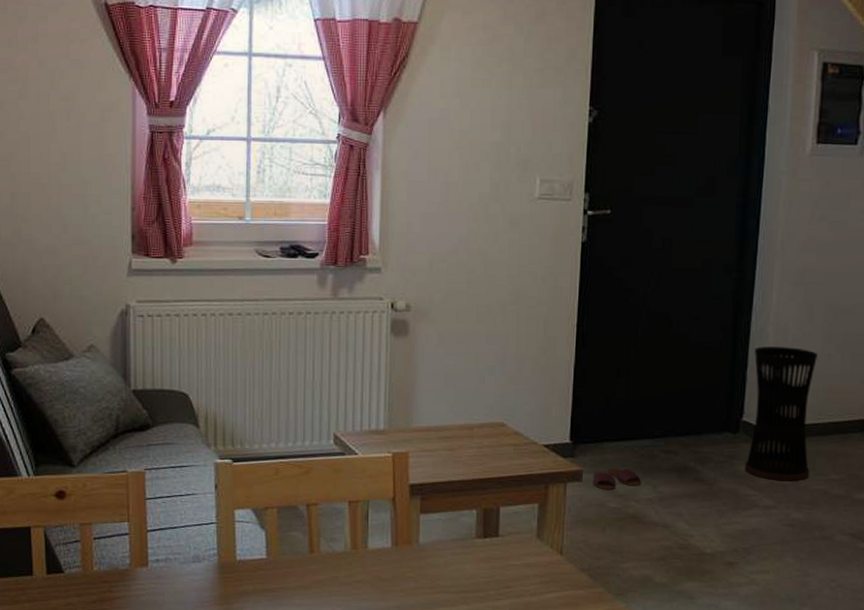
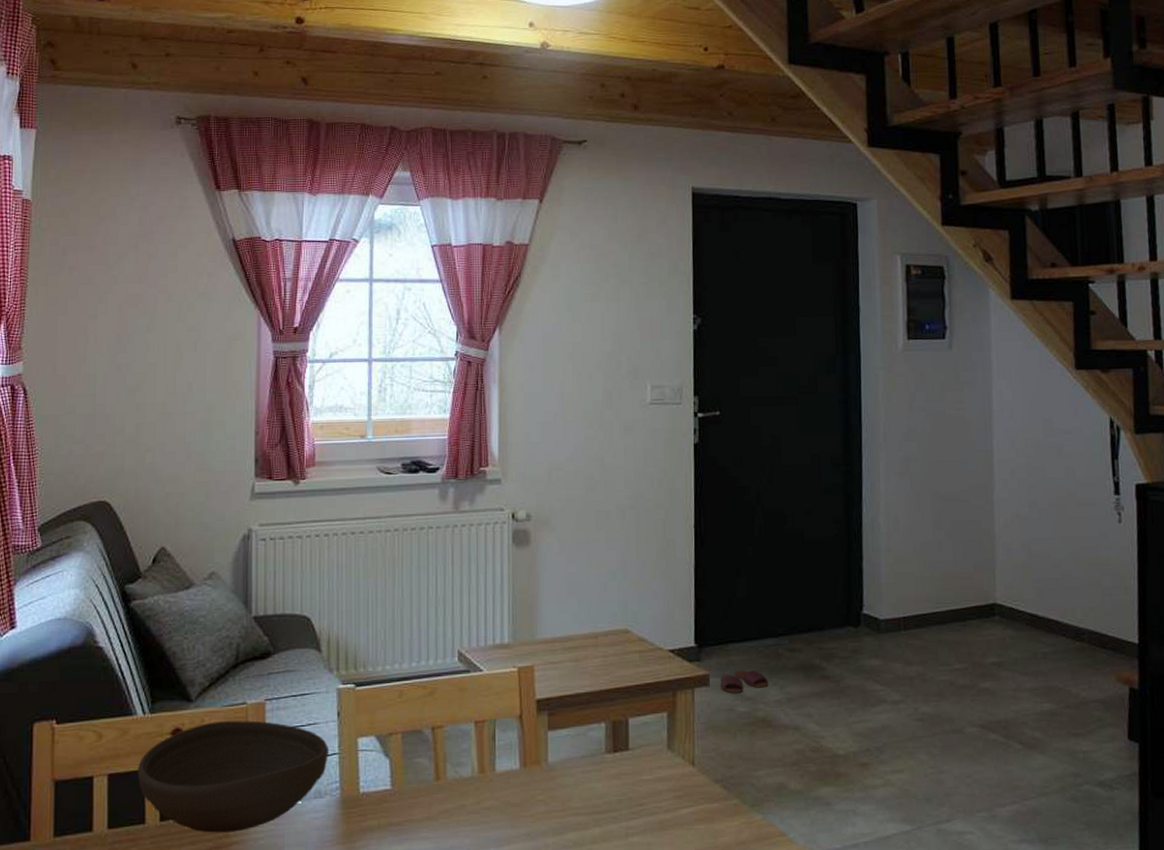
bowl: none [23,487,208,588] -> present [137,720,330,833]
umbrella stand: present [744,346,817,482] -> none [868,537,934,674]

